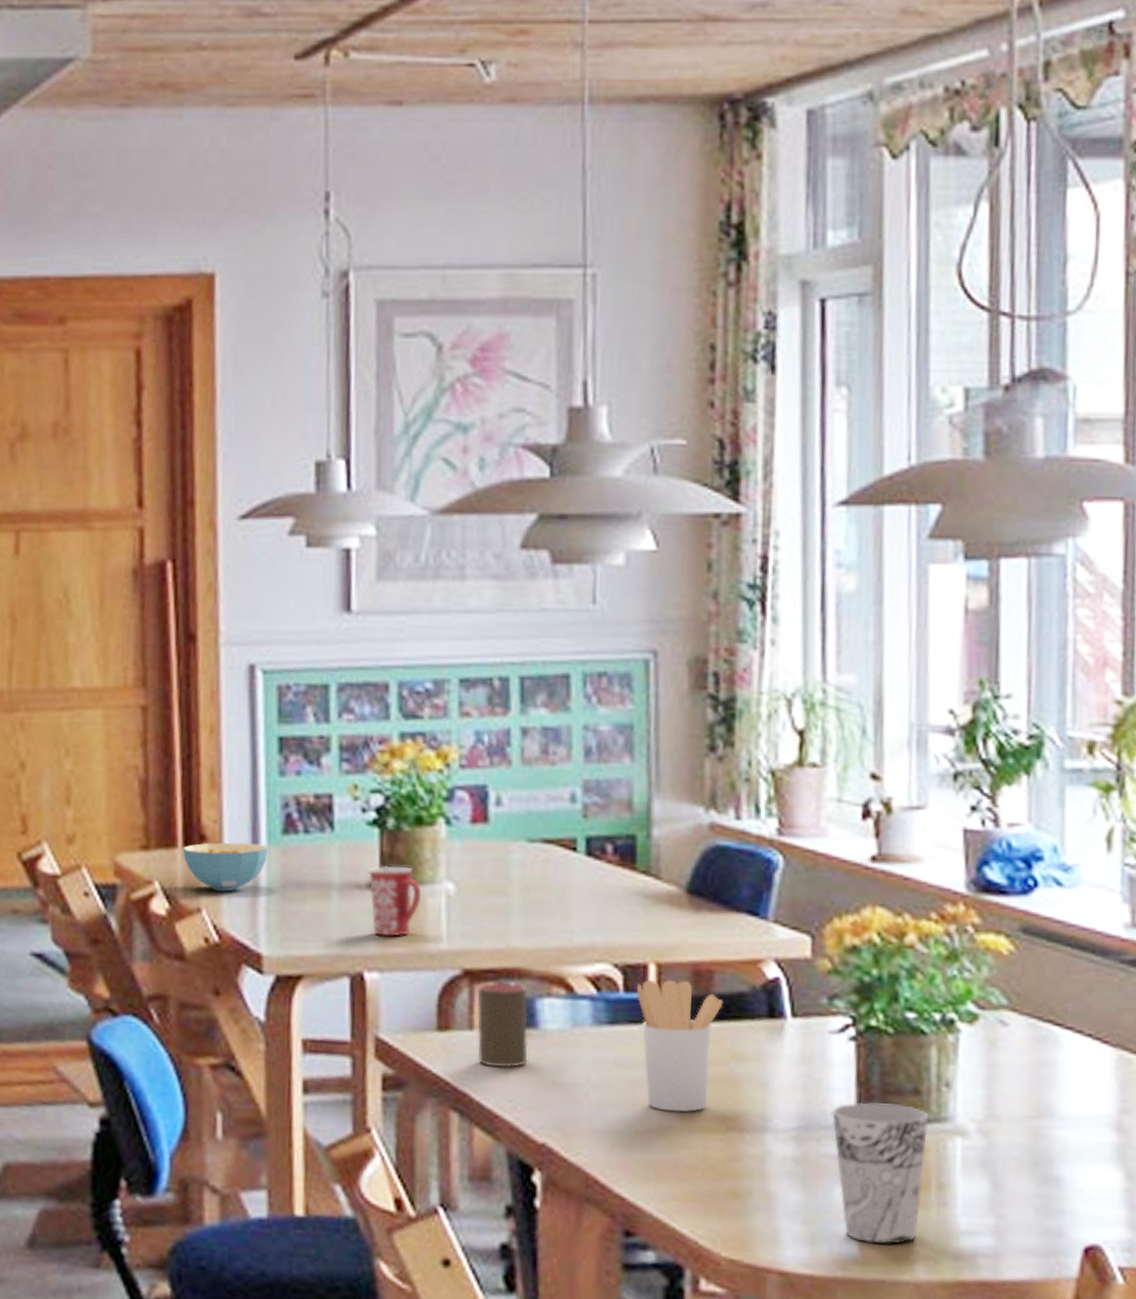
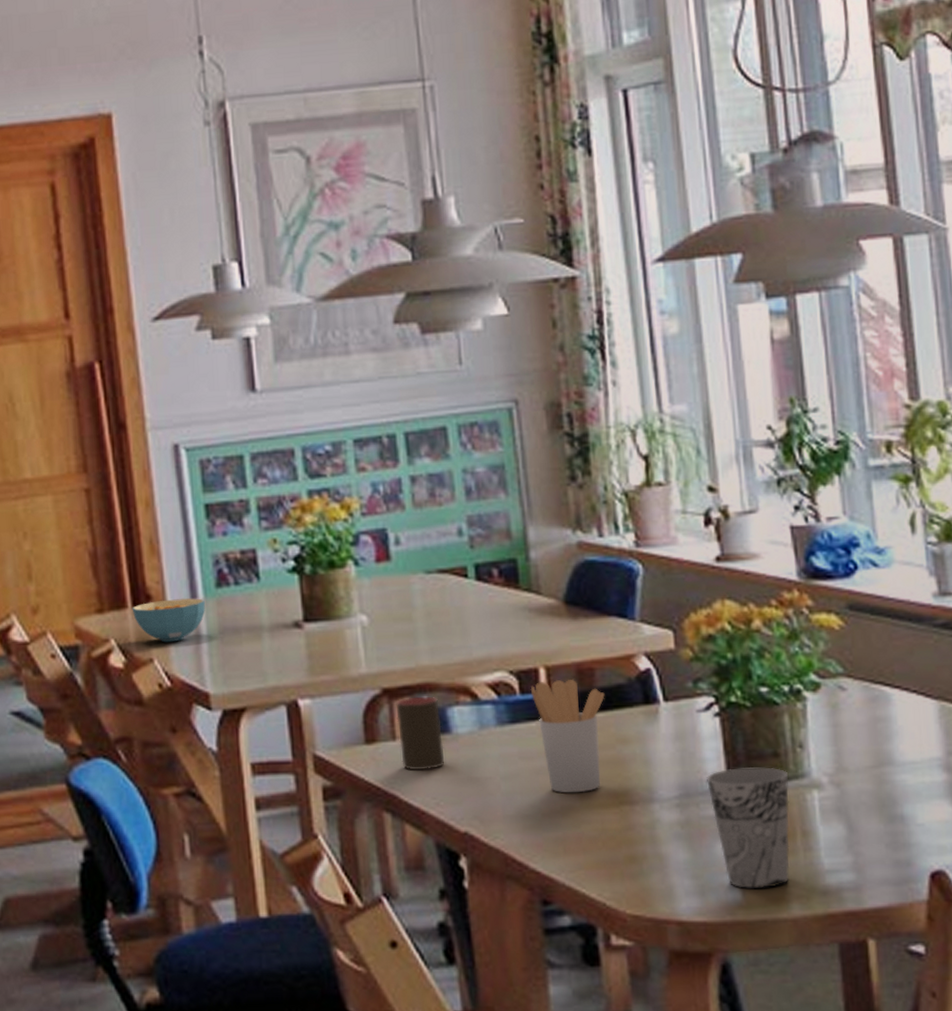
mug: present [367,865,422,937] -> none [292,605,341,667]

